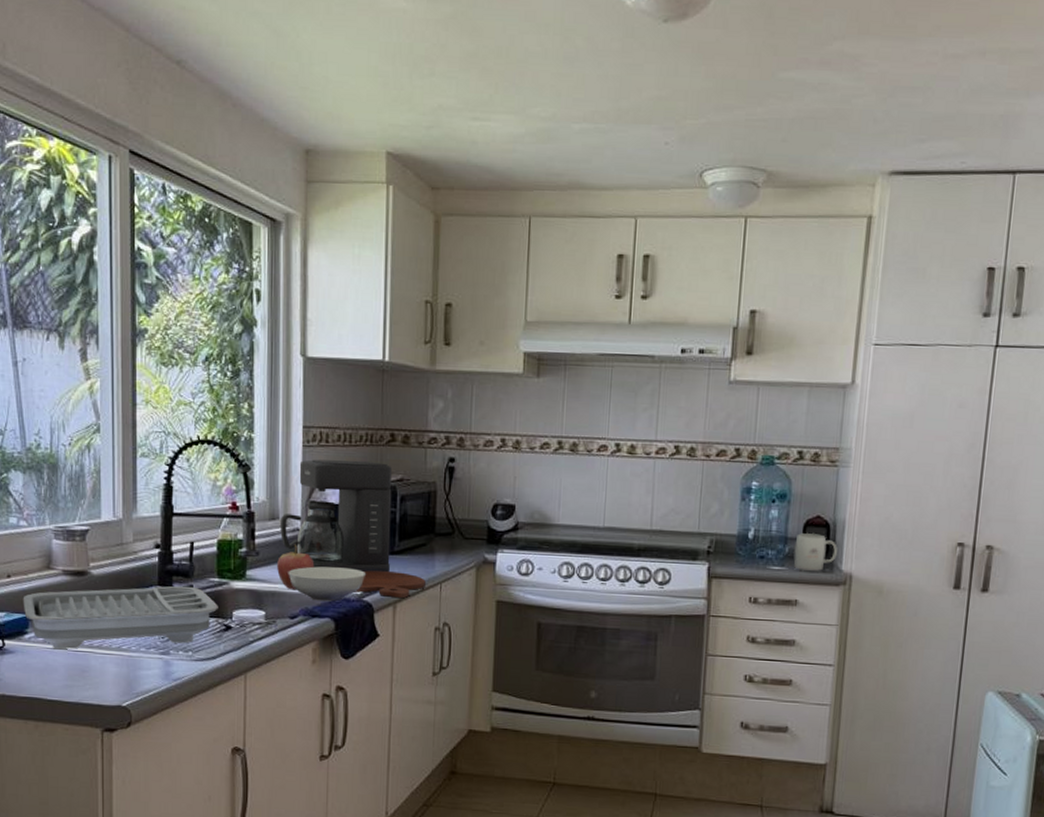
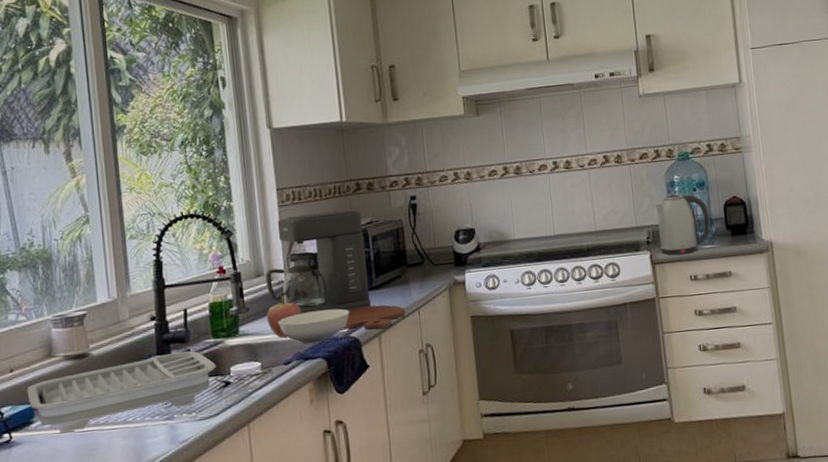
kettle: none [721,502,785,573] -> present [655,193,710,255]
mug: present [793,532,838,571] -> none [719,211,756,245]

